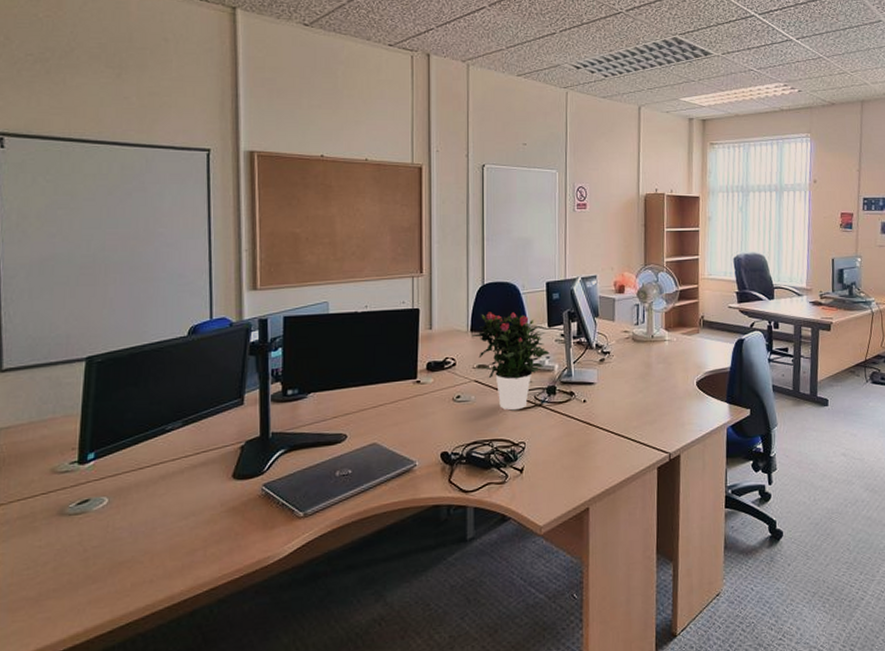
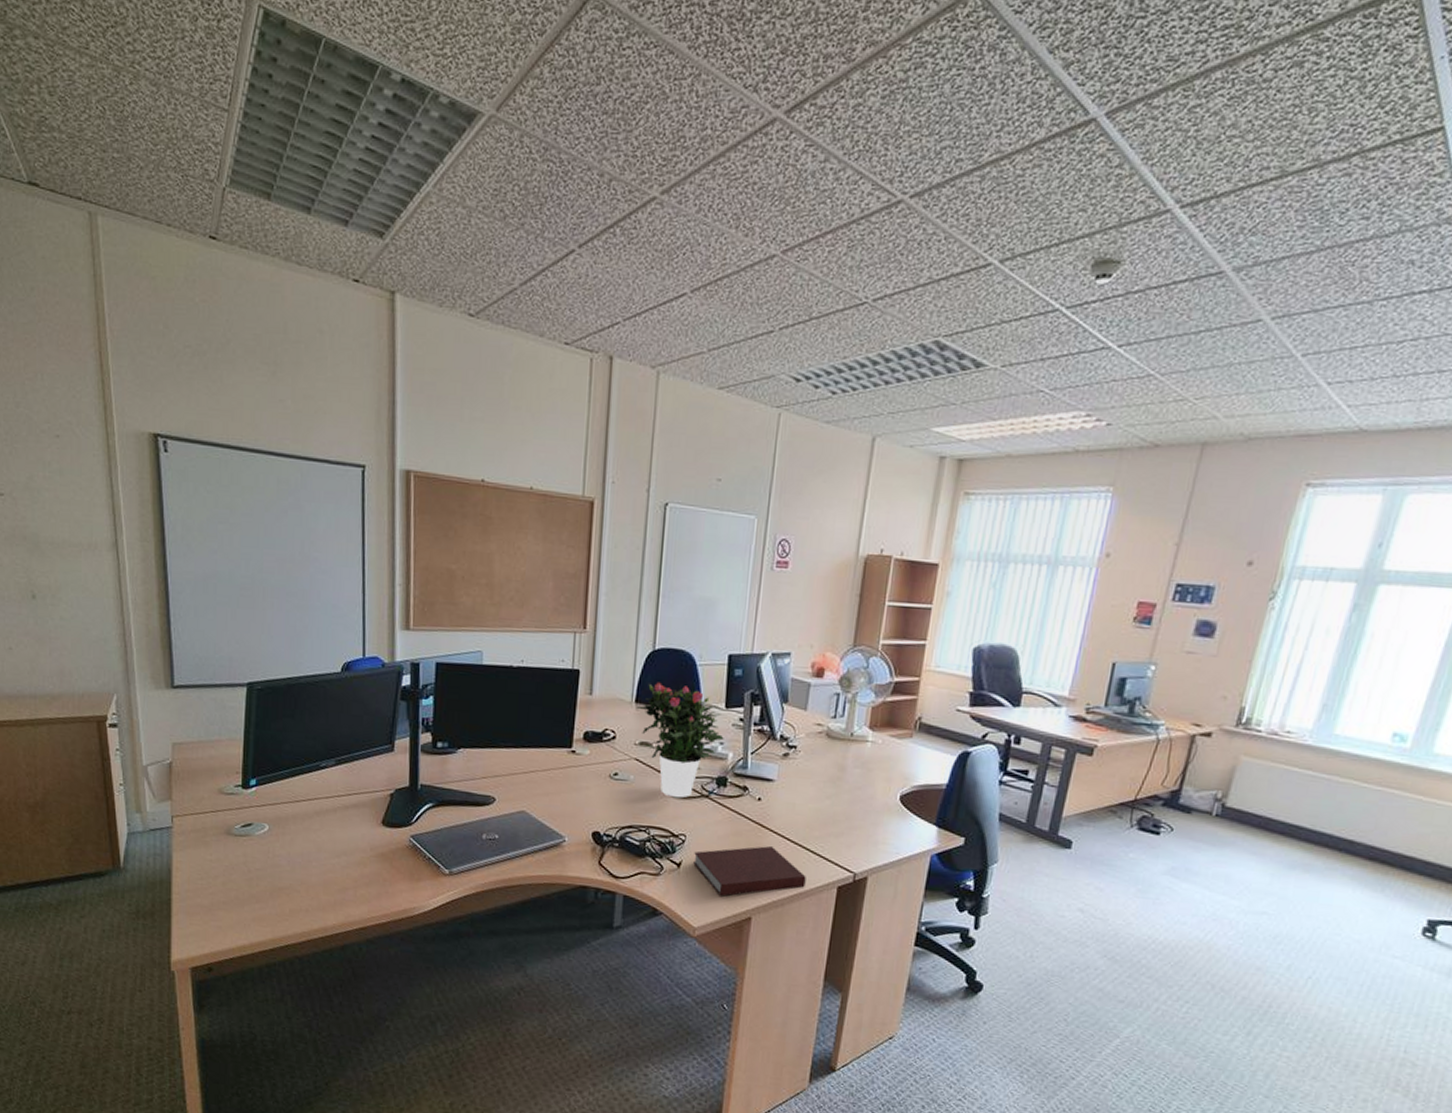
notebook: none [534,441,631,493] -> present [693,846,806,897]

